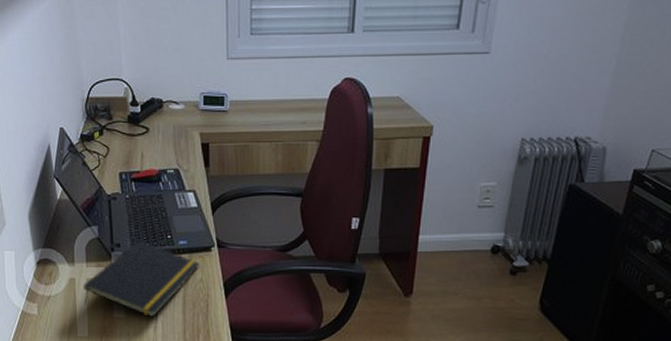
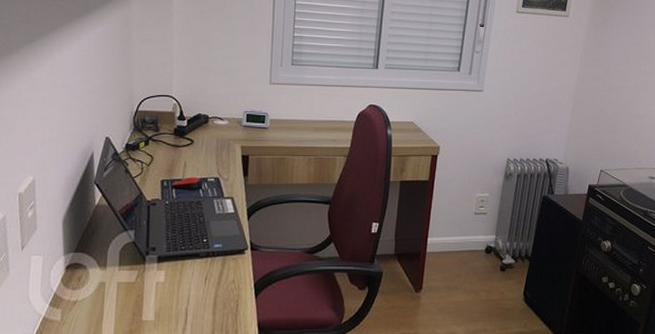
notepad: present [82,240,200,318] -> none [112,244,233,320]

